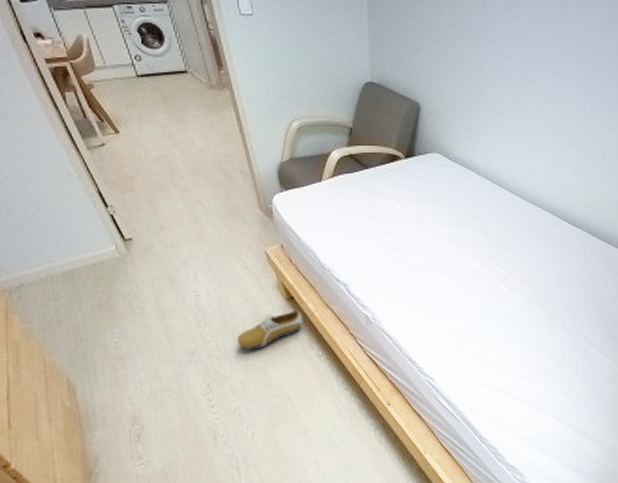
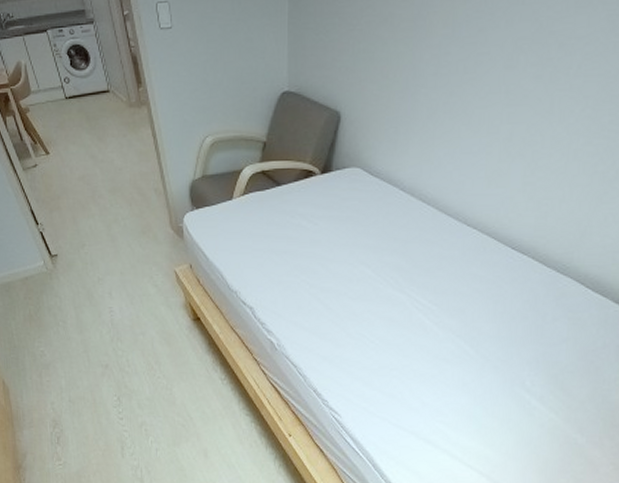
shoe: present [237,310,302,350] -> none [146,332,207,368]

